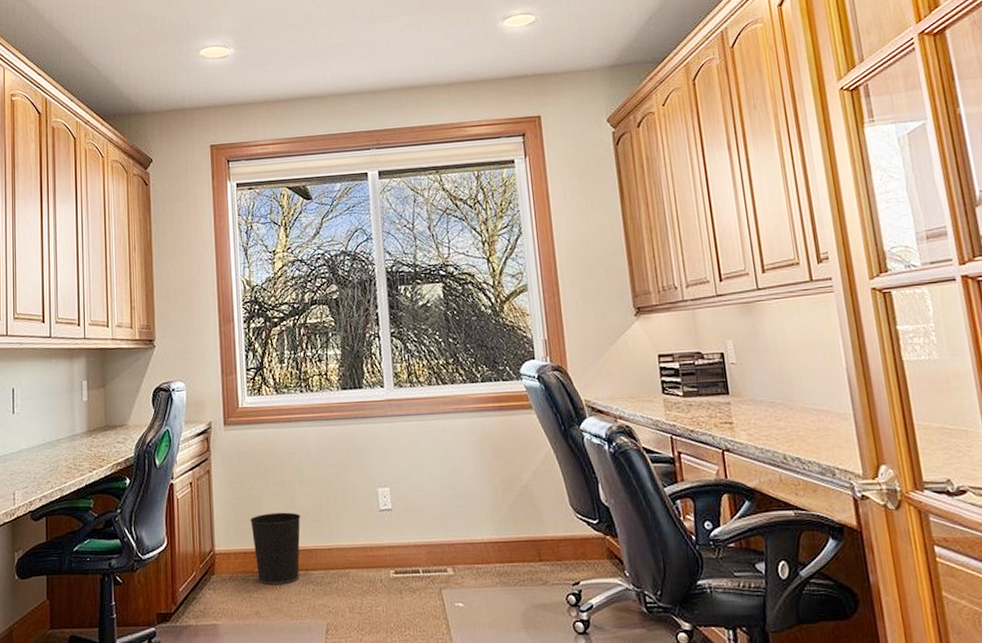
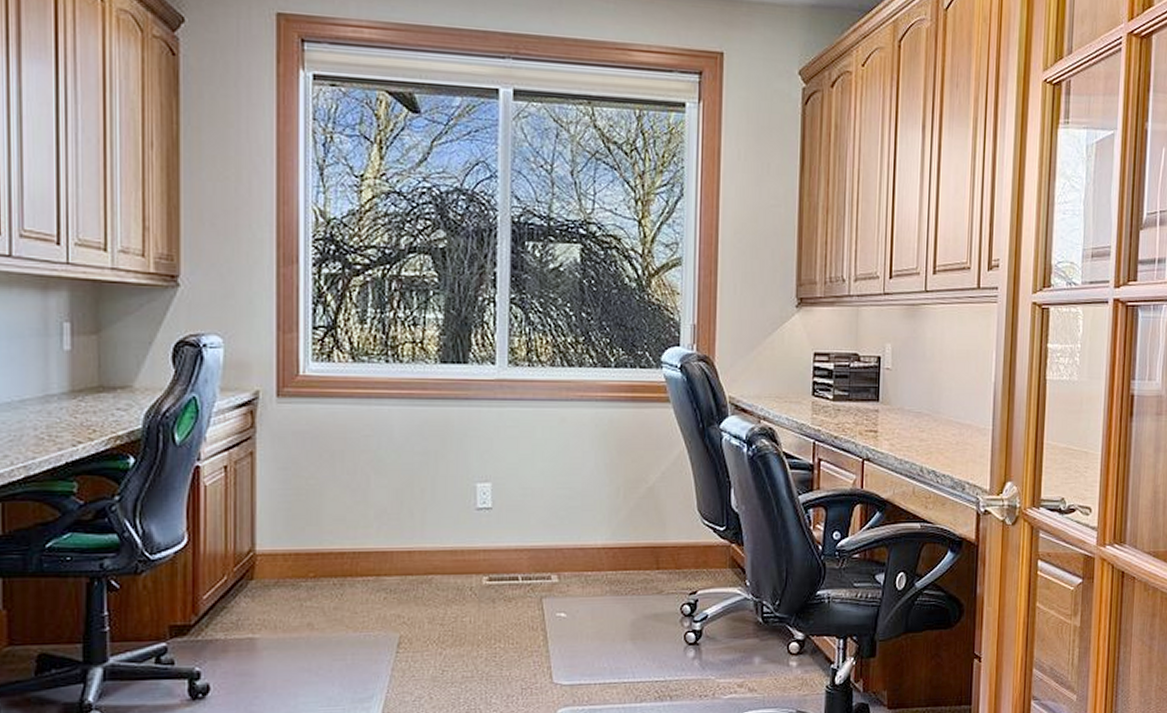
wastebasket: present [250,512,301,586] -> none [307,507,375,593]

